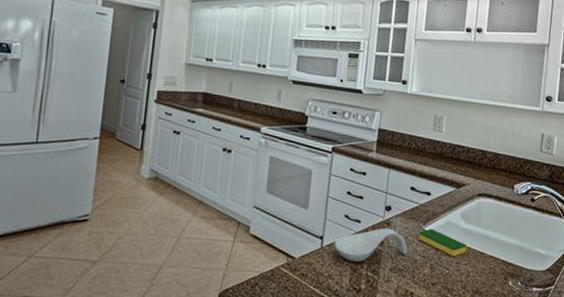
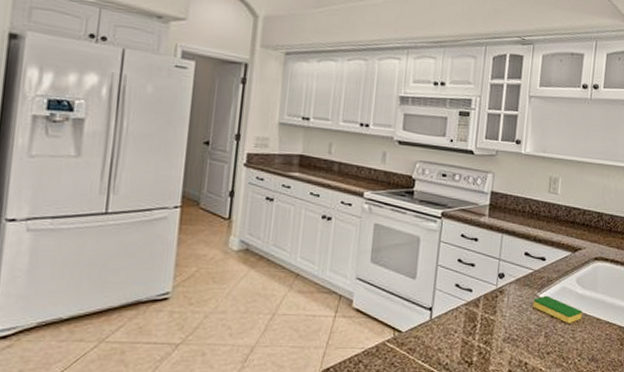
spoon rest: present [334,228,408,263] -> none [444,296,522,334]

